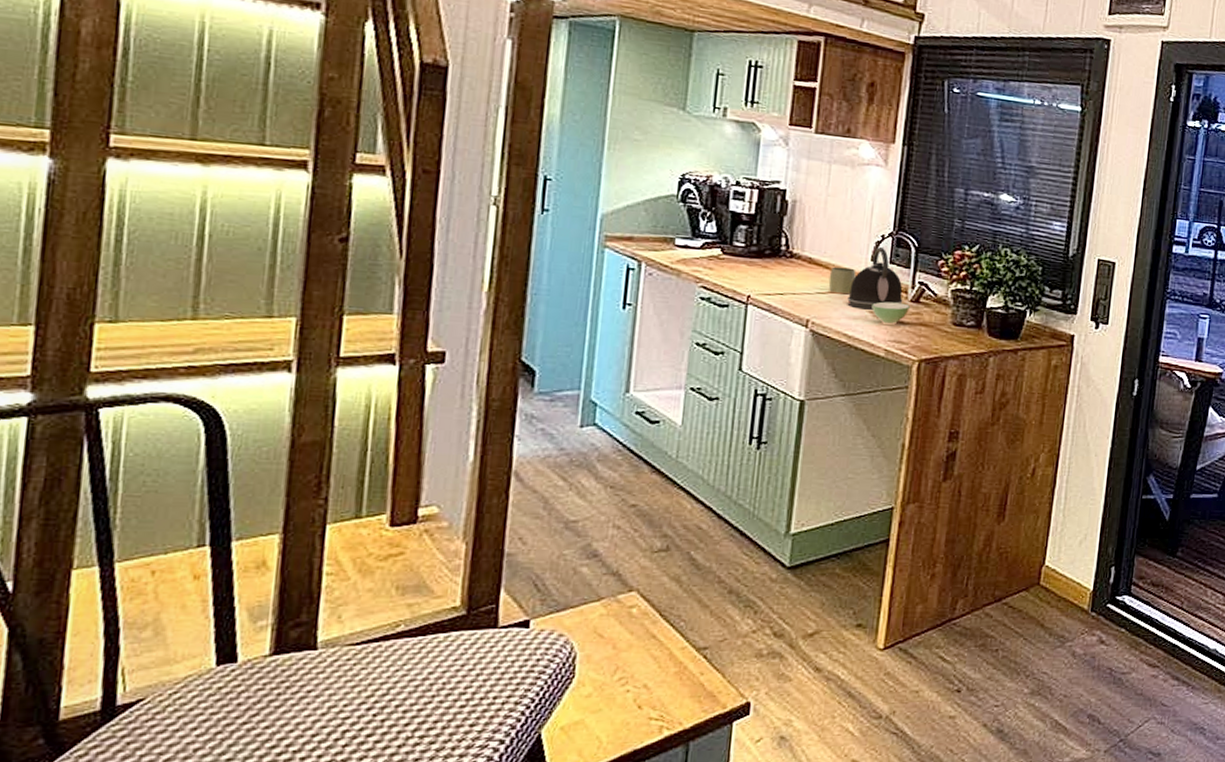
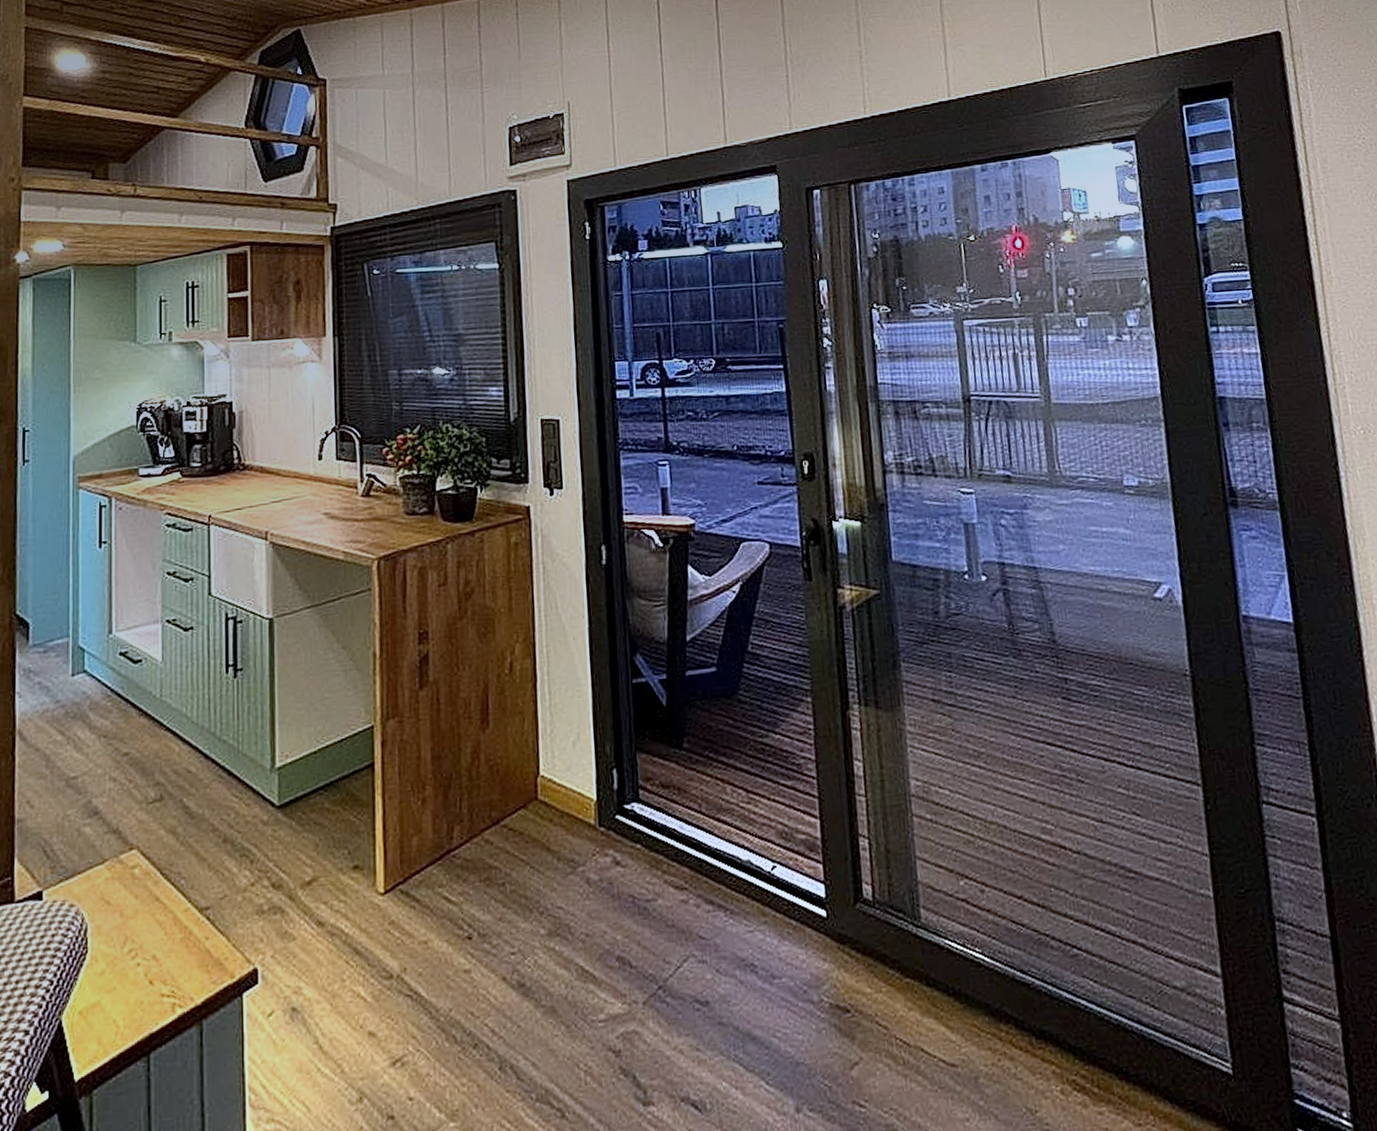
mug: present [828,266,856,295] -> none [281,471,306,500]
kettle: present [847,246,903,310] -> none [301,443,354,512]
bowl: present [872,301,911,326] -> none [325,499,363,526]

